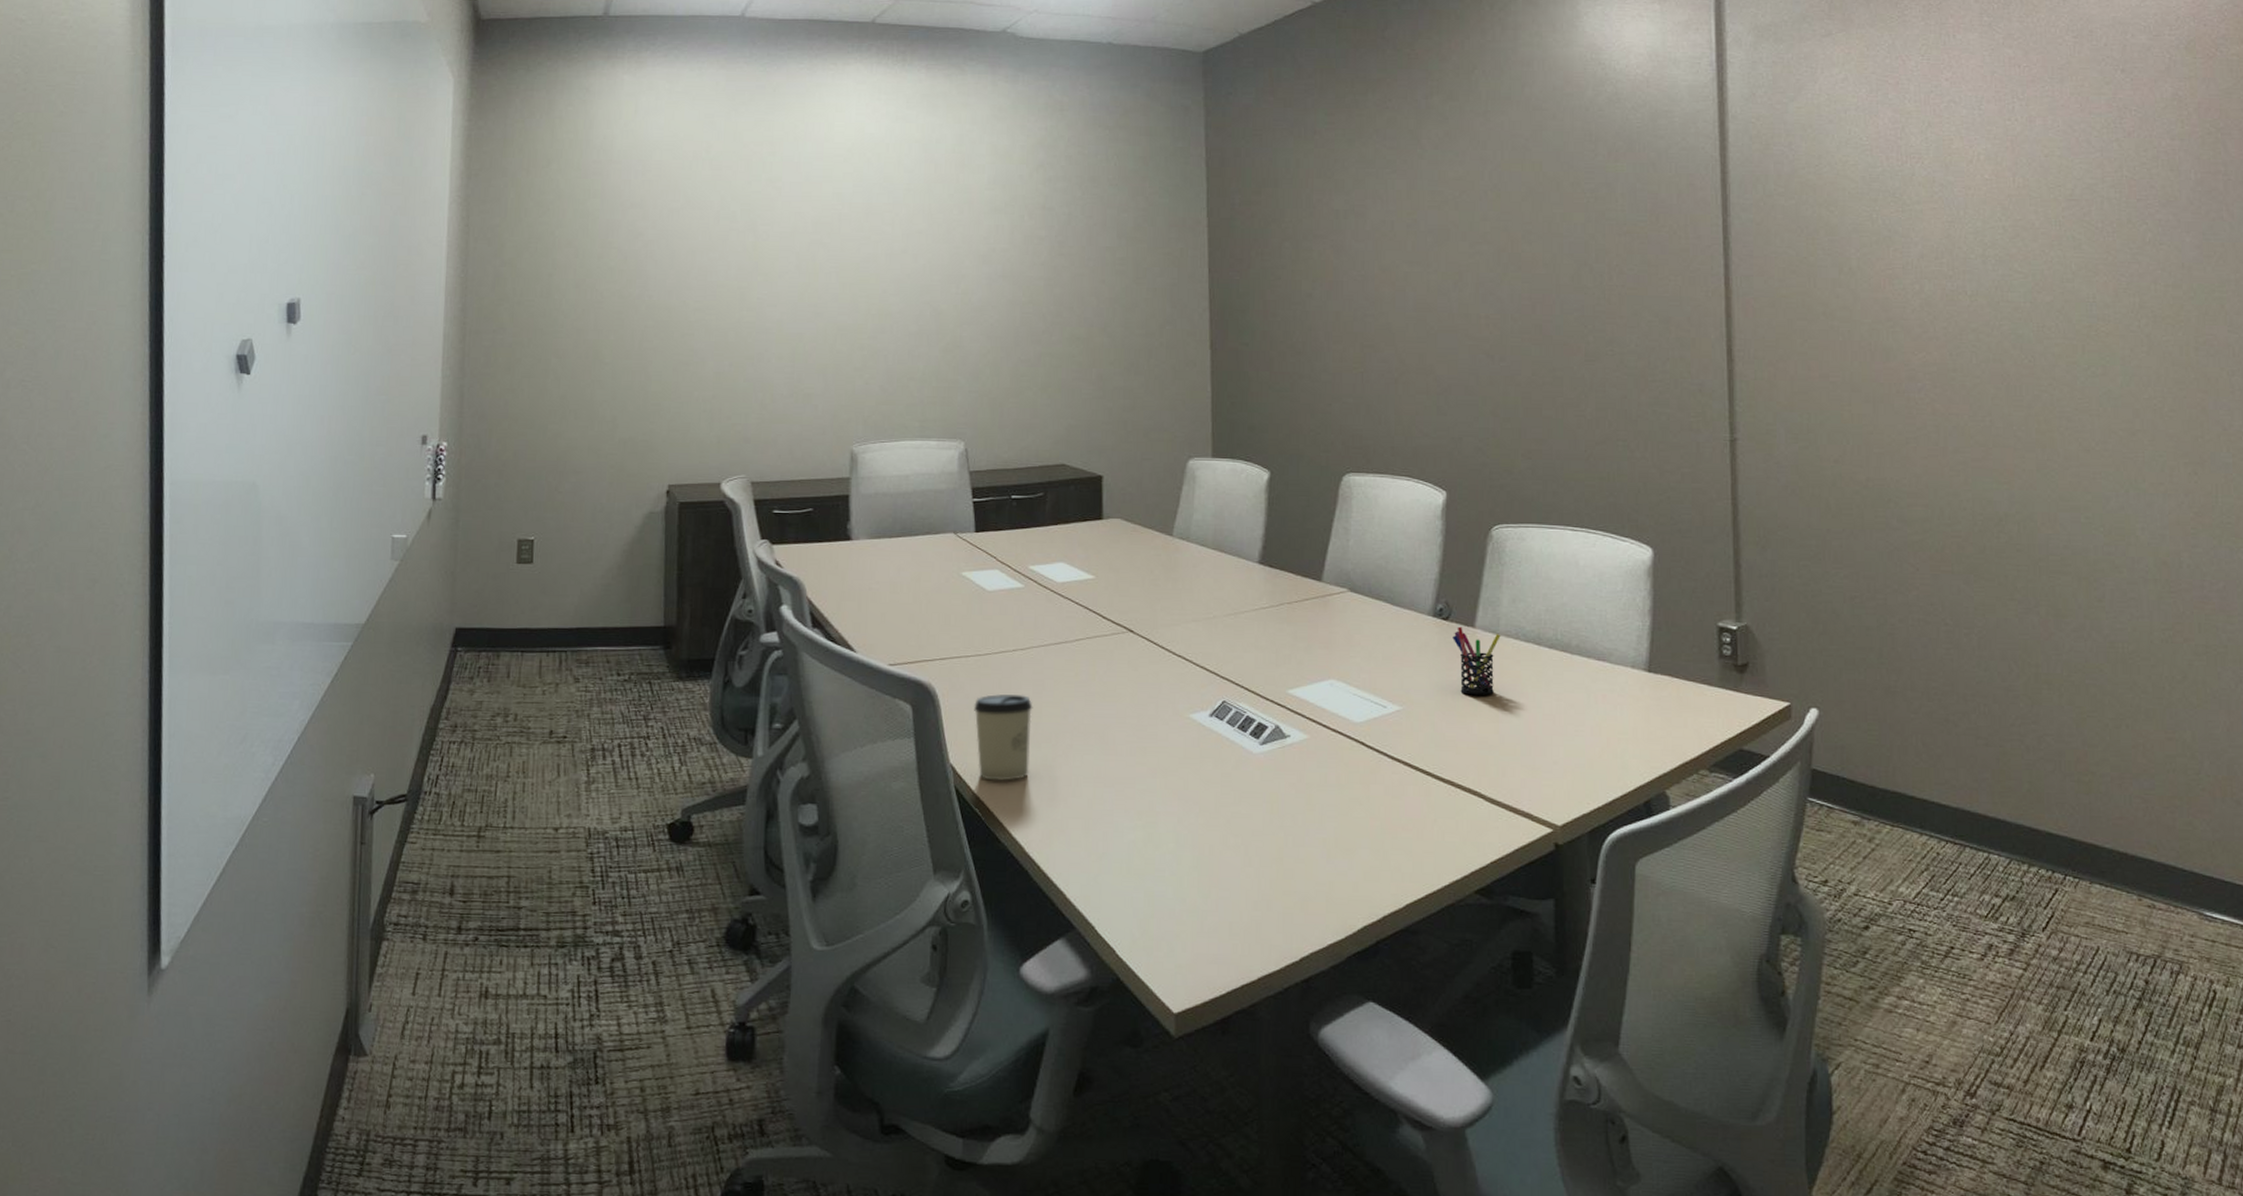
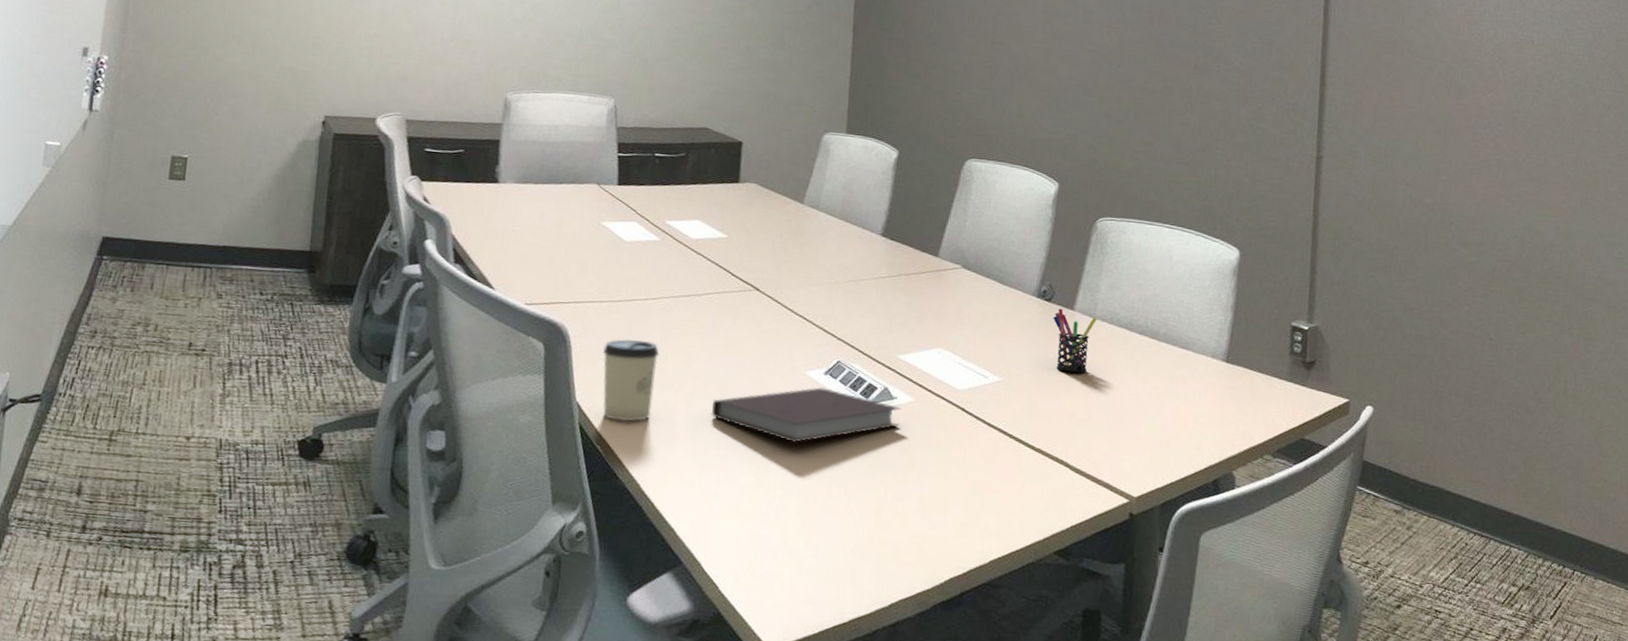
notebook: none [1092,730,1296,792] -> present [711,387,901,443]

